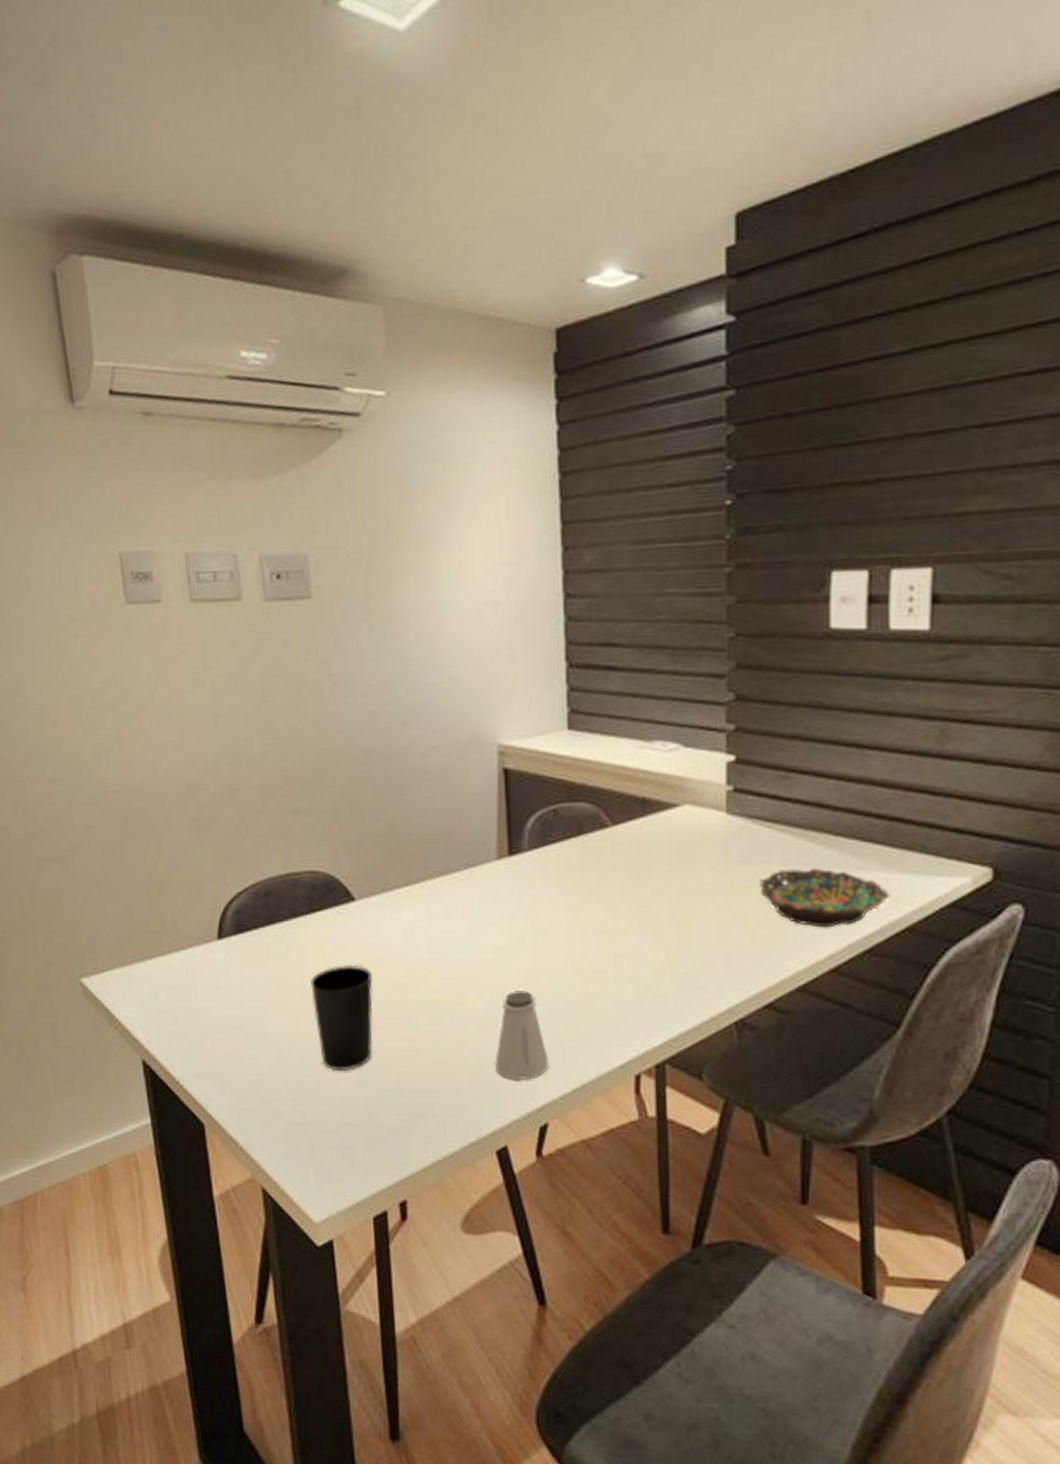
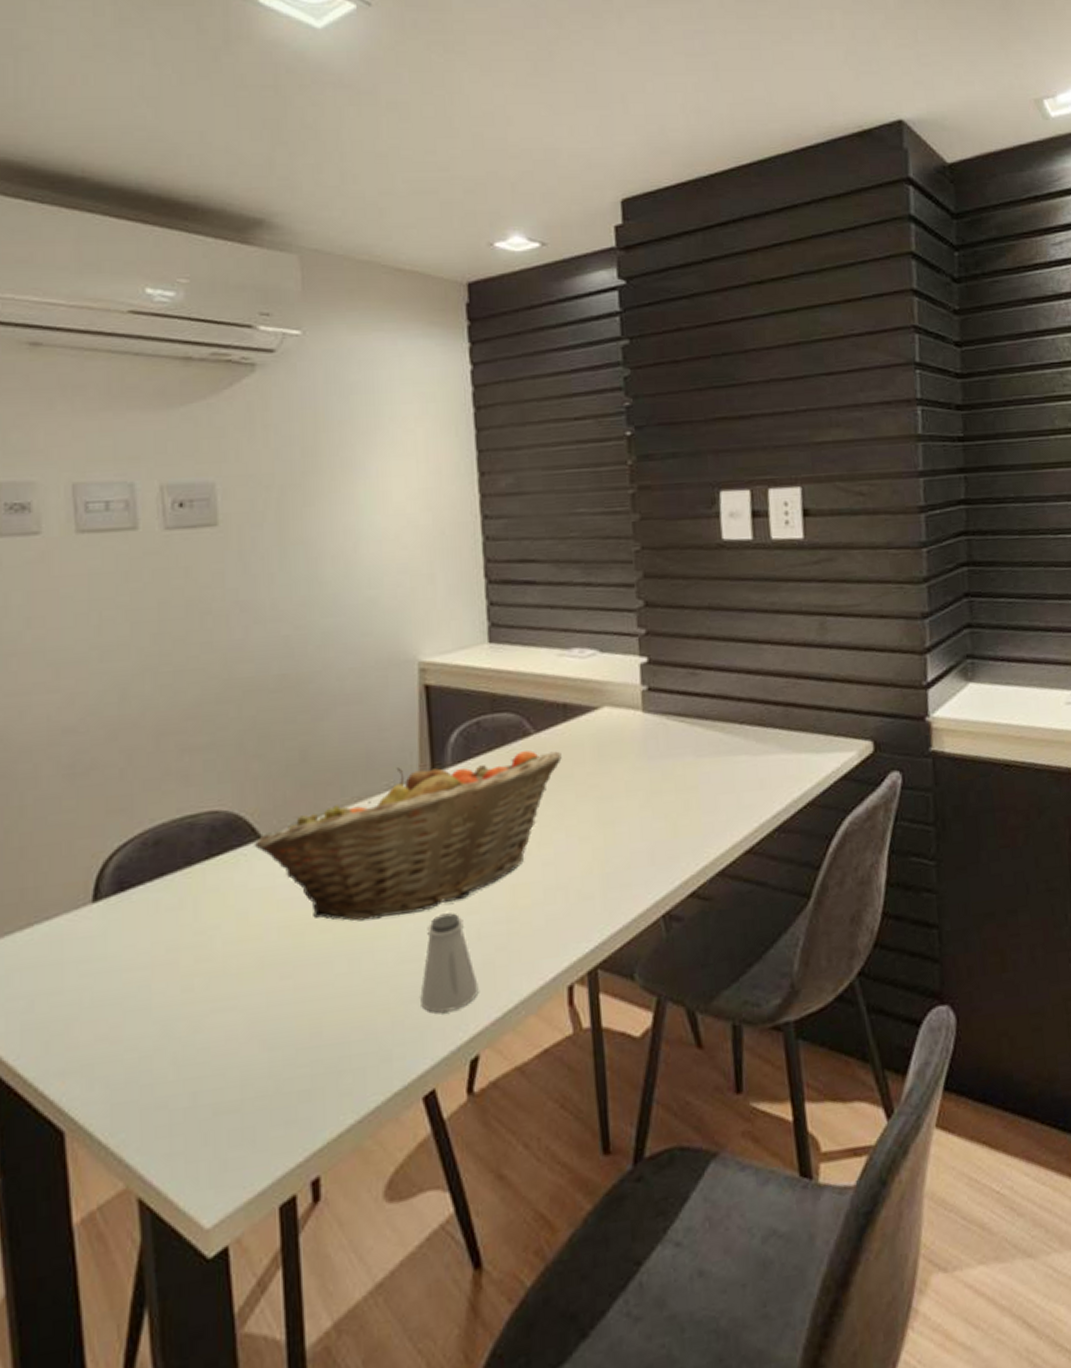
cup: present [311,964,373,1071] -> none [207,910,282,1038]
fruit basket: none [348,843,638,987] -> present [254,750,562,922]
bowl: present [759,867,890,928] -> none [676,755,791,812]

